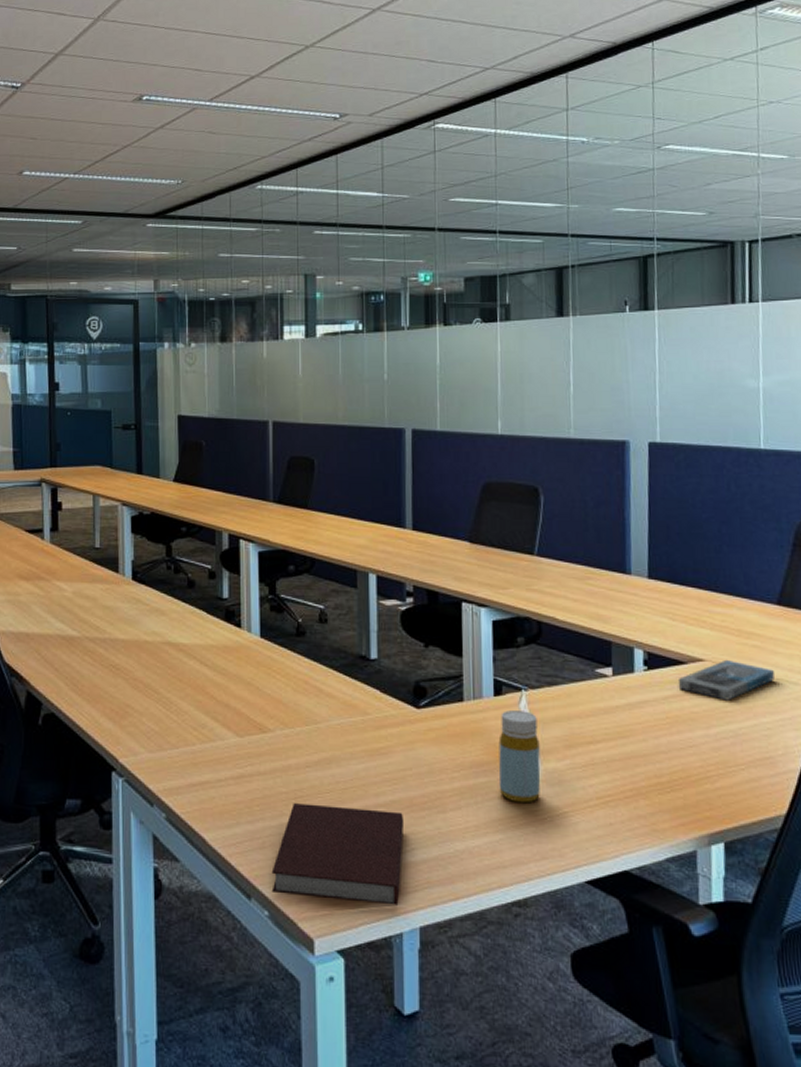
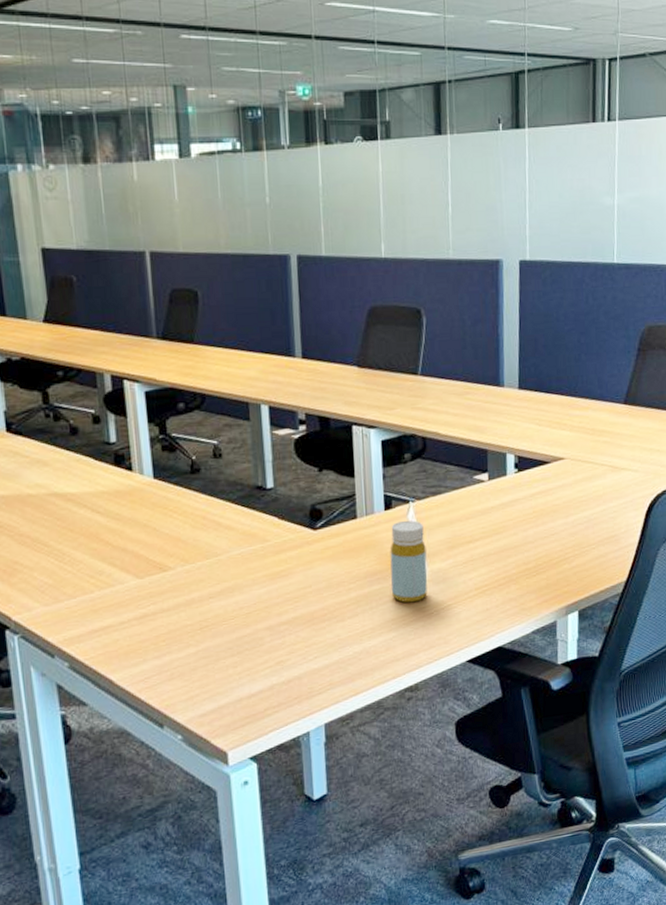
notebook: present [271,803,405,905] -> none [182,626,307,718]
speaker: present [677,659,774,701] -> none [543,456,620,492]

